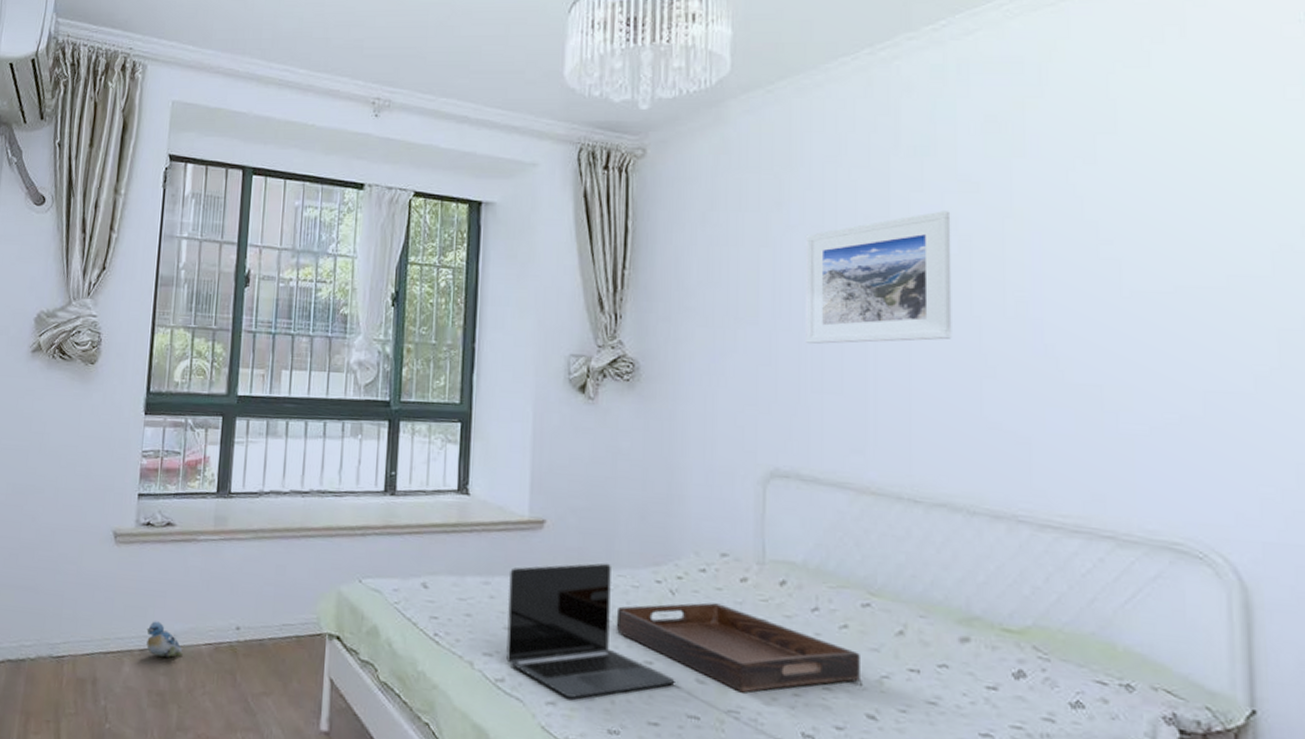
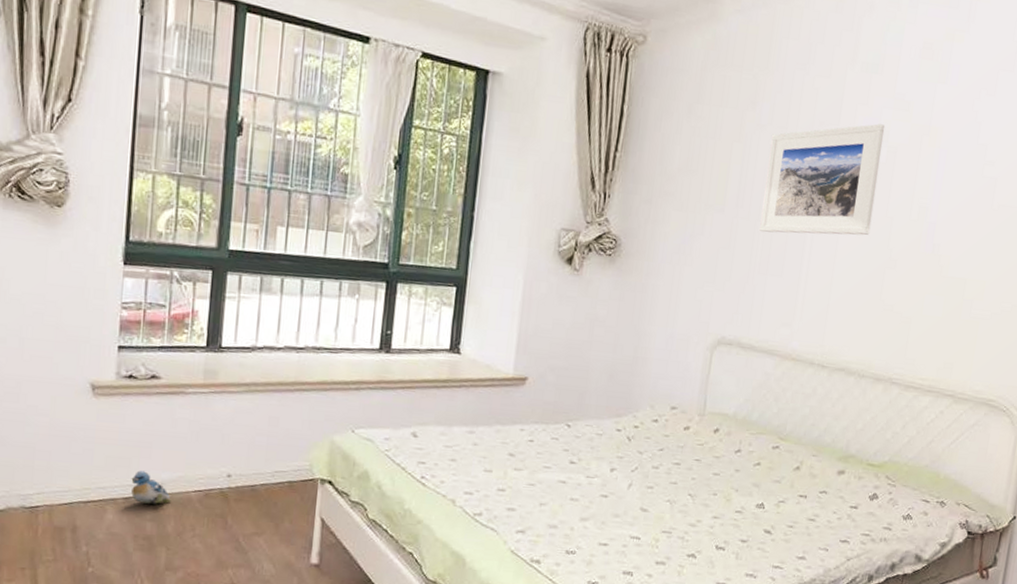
laptop: present [506,563,675,698] -> none [485,414,624,527]
serving tray: present [616,602,860,693] -> none [580,447,766,518]

